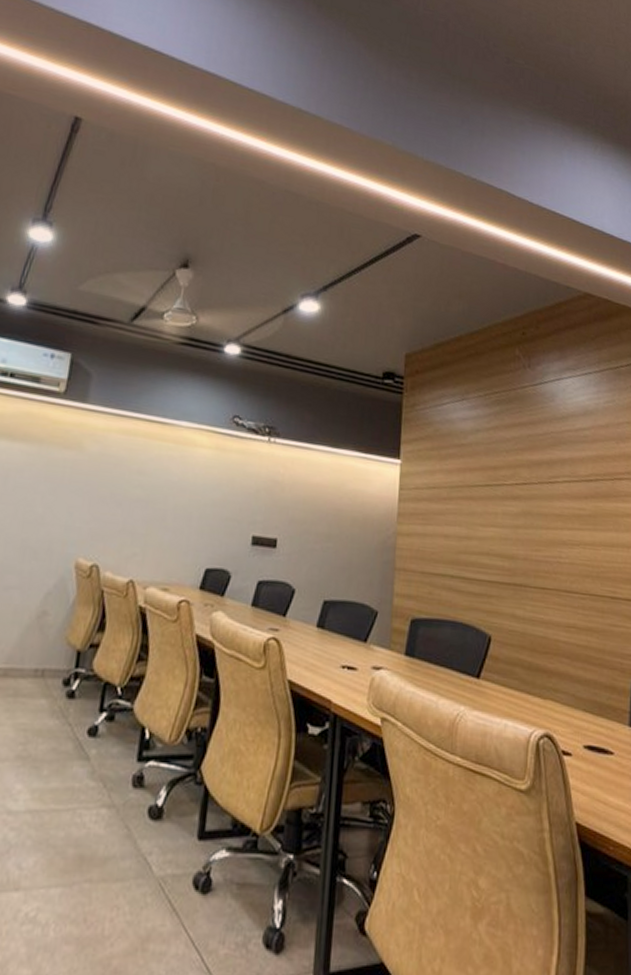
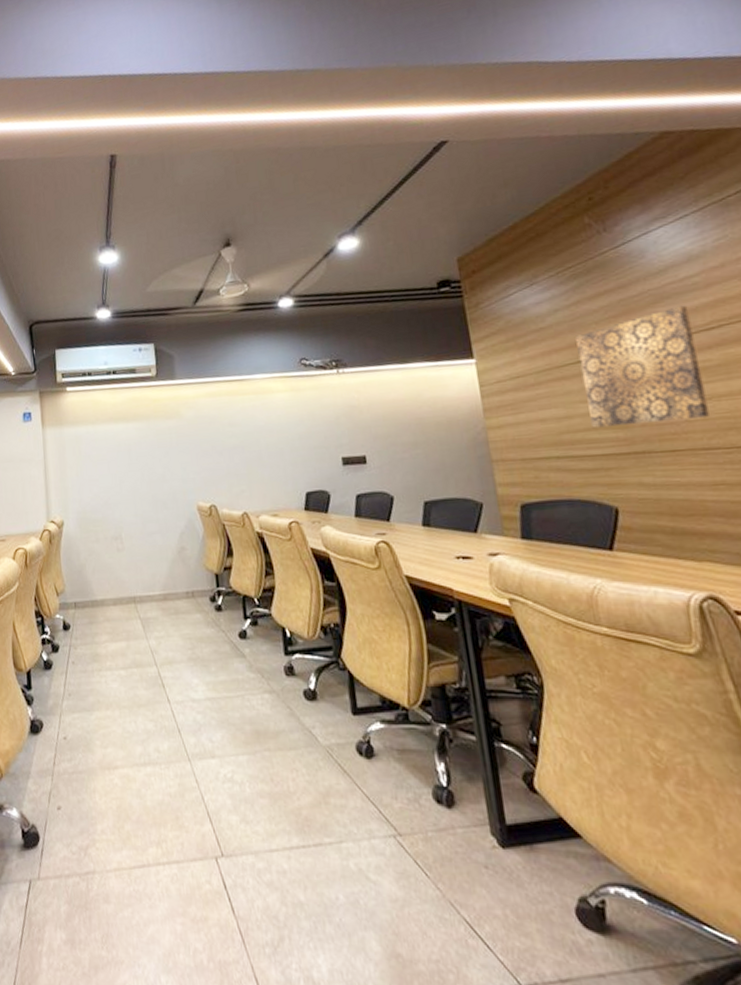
wall art: none [484,453,578,563] -> present [576,305,711,429]

